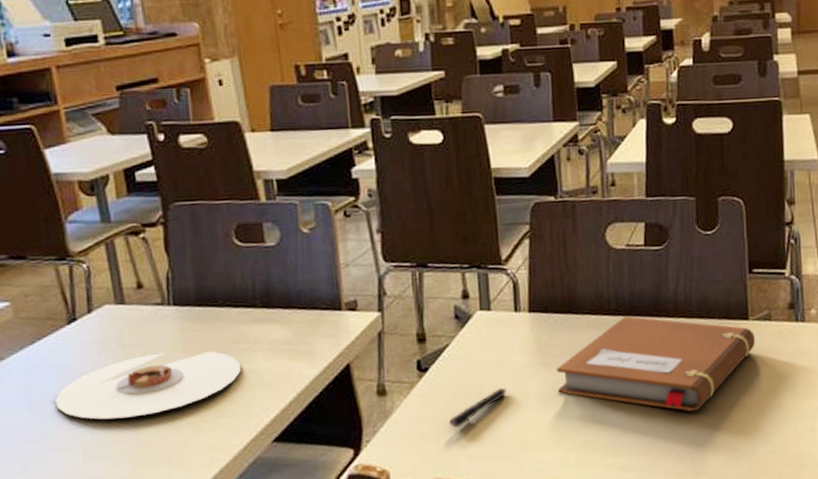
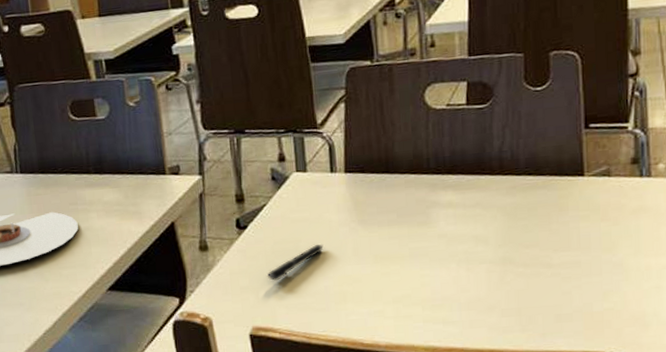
notebook: present [557,316,756,412] -> none [374,175,592,269]

